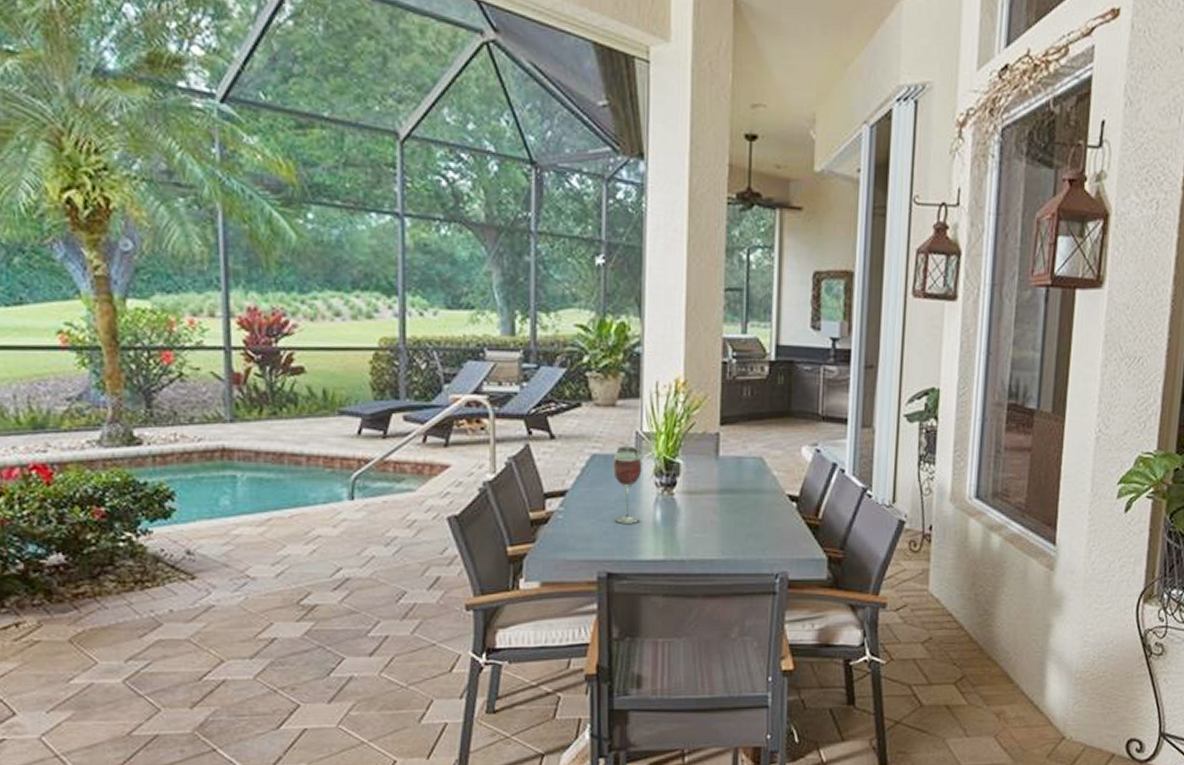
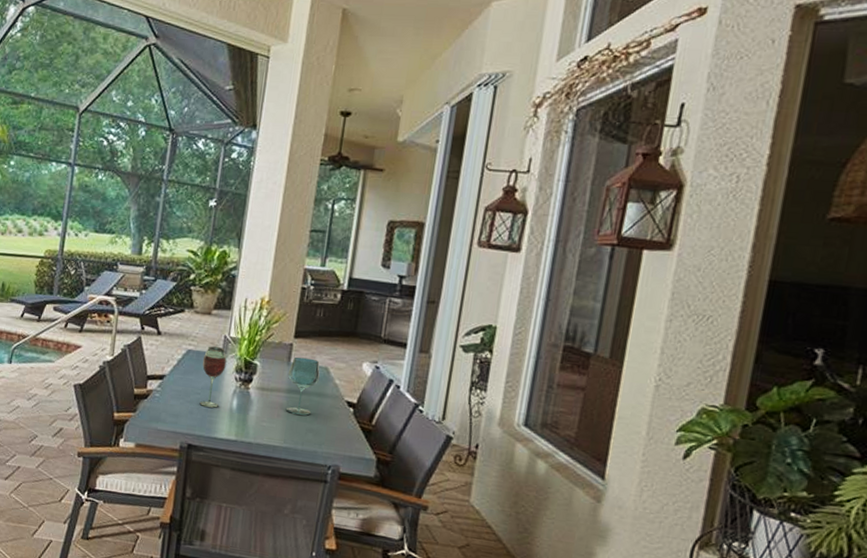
wine glass: none [717,448,755,518] -> present [285,356,320,416]

